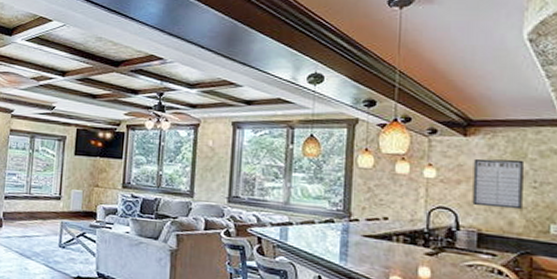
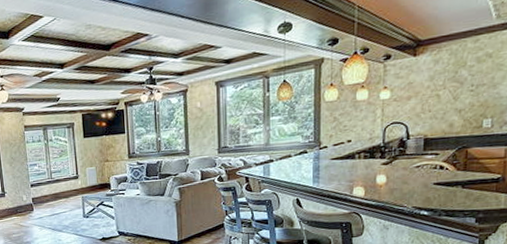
writing board: present [472,158,523,210] -> none [420,68,463,116]

